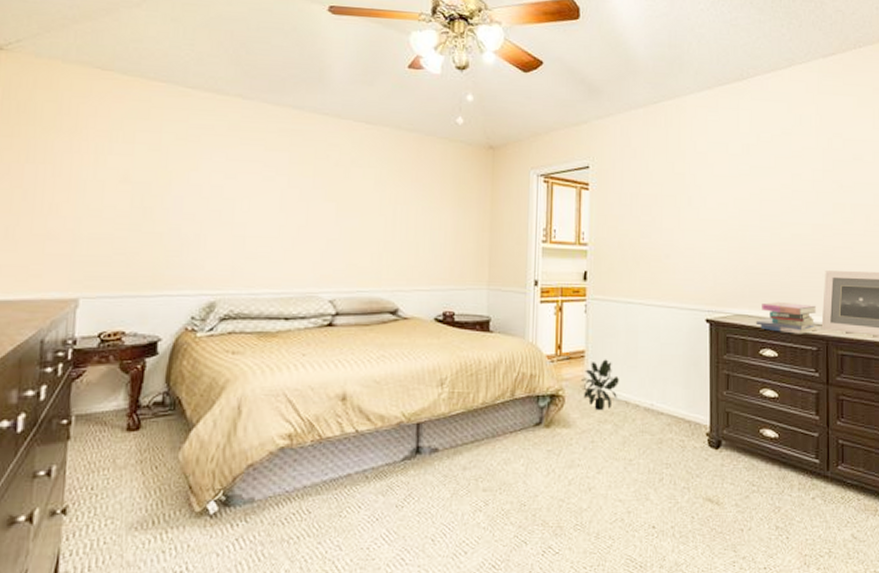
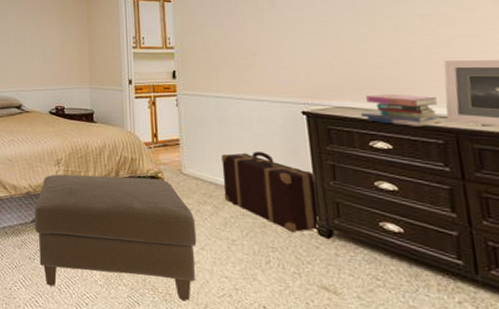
ottoman: none [405,396,594,537] -> present [34,174,197,302]
potted plant: present [582,359,619,411] -> none [178,147,215,193]
suitcase: none [625,363,712,447] -> present [221,152,321,233]

